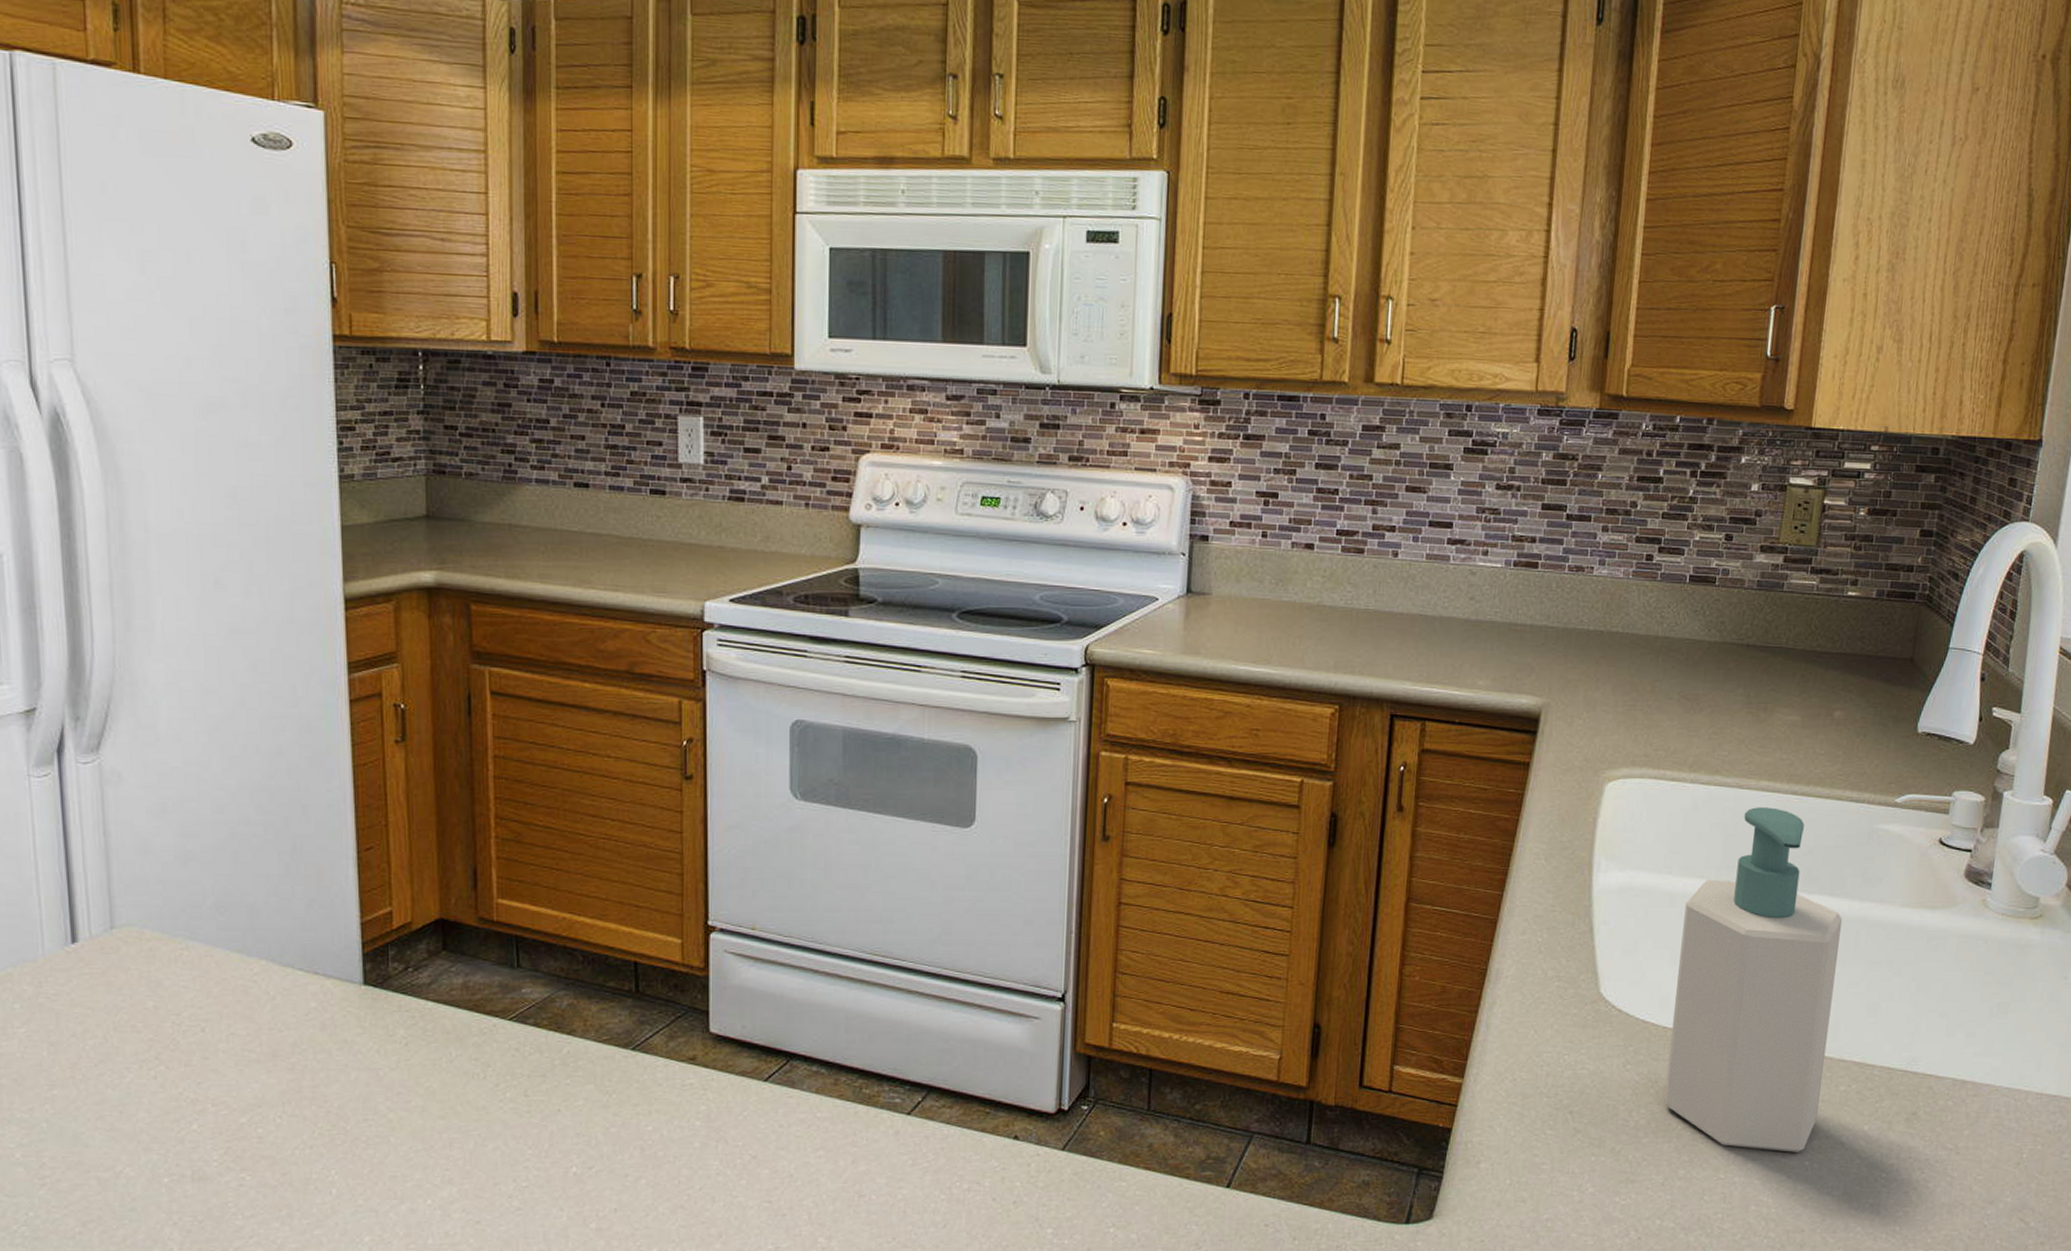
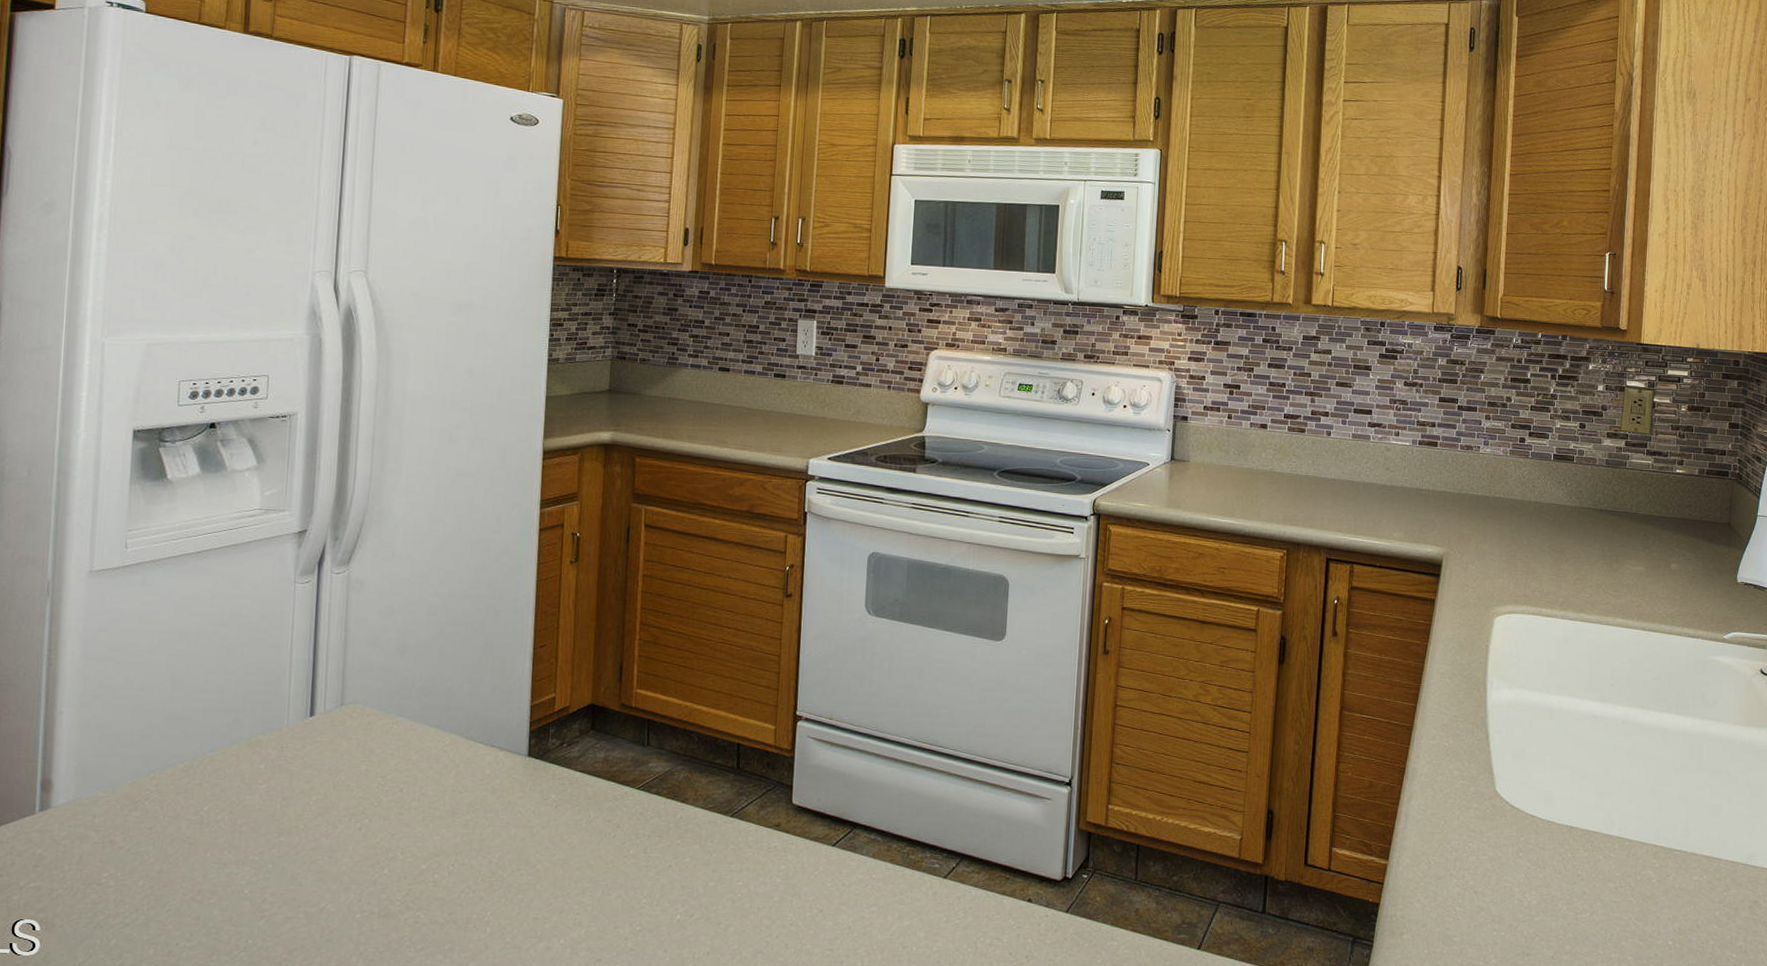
soap bottle: present [1664,807,1843,1152] -> none [1551,640,1688,933]

